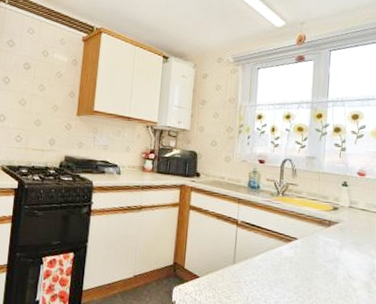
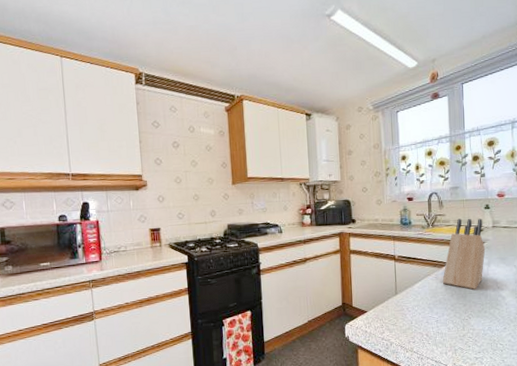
knife block: none [287,191,339,274] -> present [442,218,486,290]

